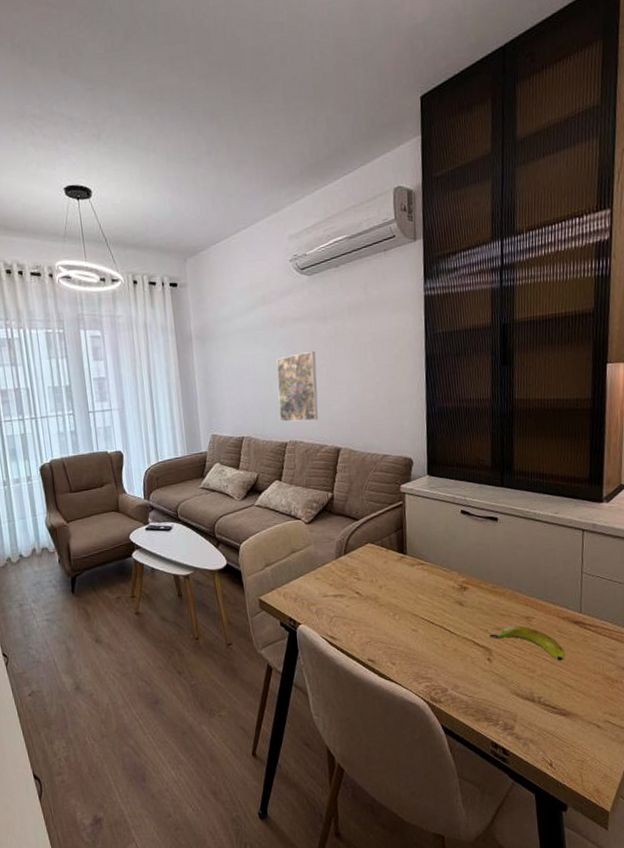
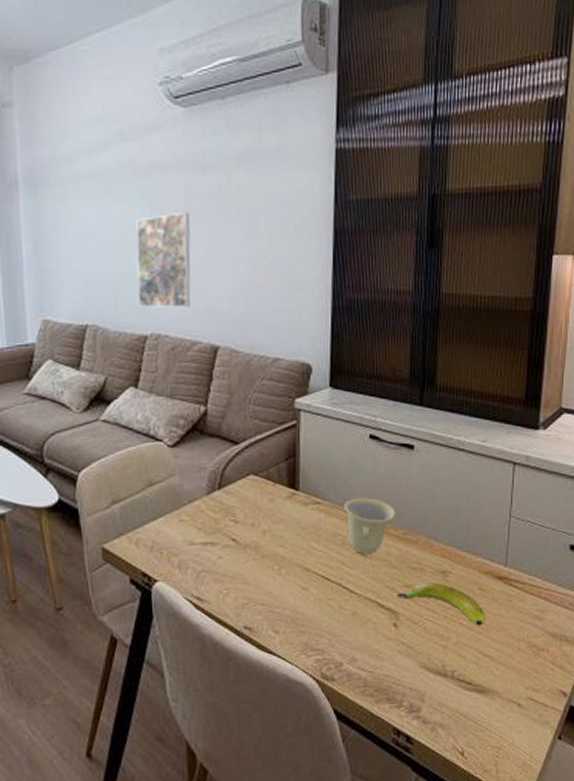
cup: none [443,559,485,604] -> present [344,497,395,554]

